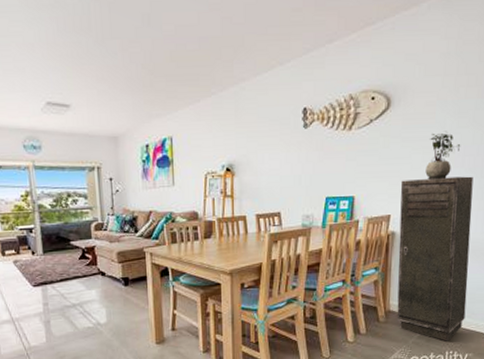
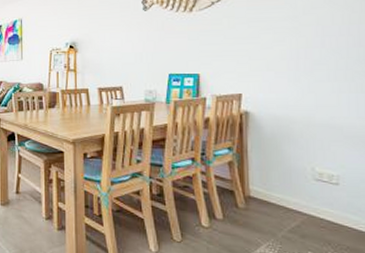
storage cabinet: present [396,176,474,341] -> none [250,57,349,241]
potted plant: present [425,131,461,180] -> none [278,11,318,60]

